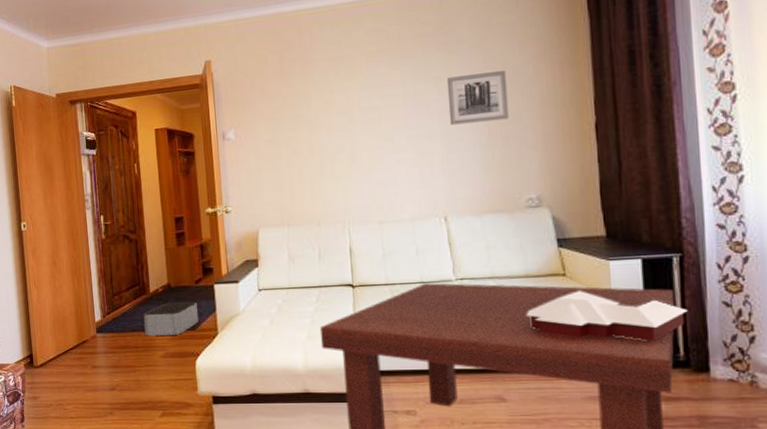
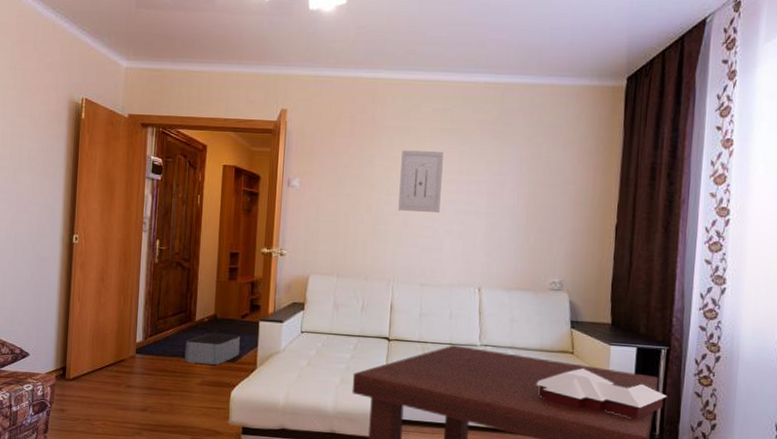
wall art: none [338,76,389,147] -> present [398,150,444,212]
wall art: present [446,70,509,125] -> none [495,164,549,210]

